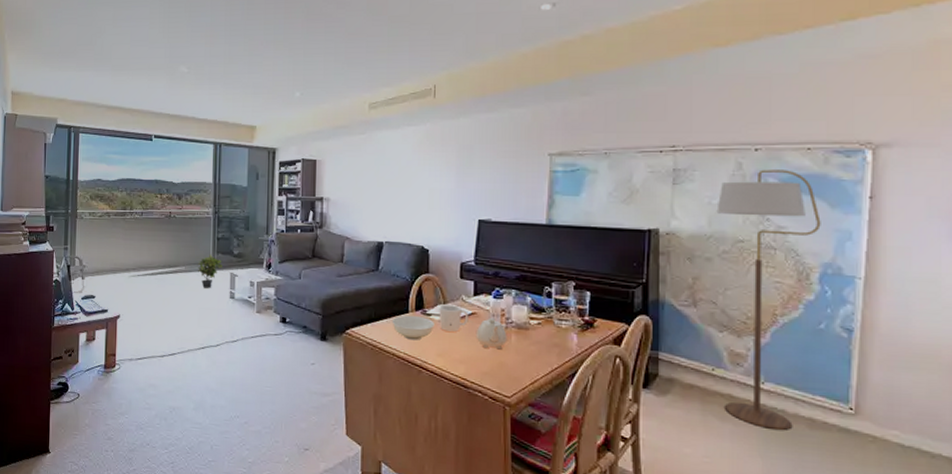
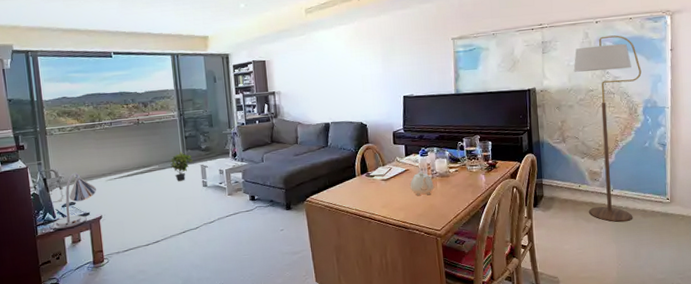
table lamp: none [66,263,118,325] -> present [49,172,96,231]
bowl: present [392,315,435,340] -> none [343,178,378,198]
mug: present [439,304,469,333] -> none [379,166,403,188]

